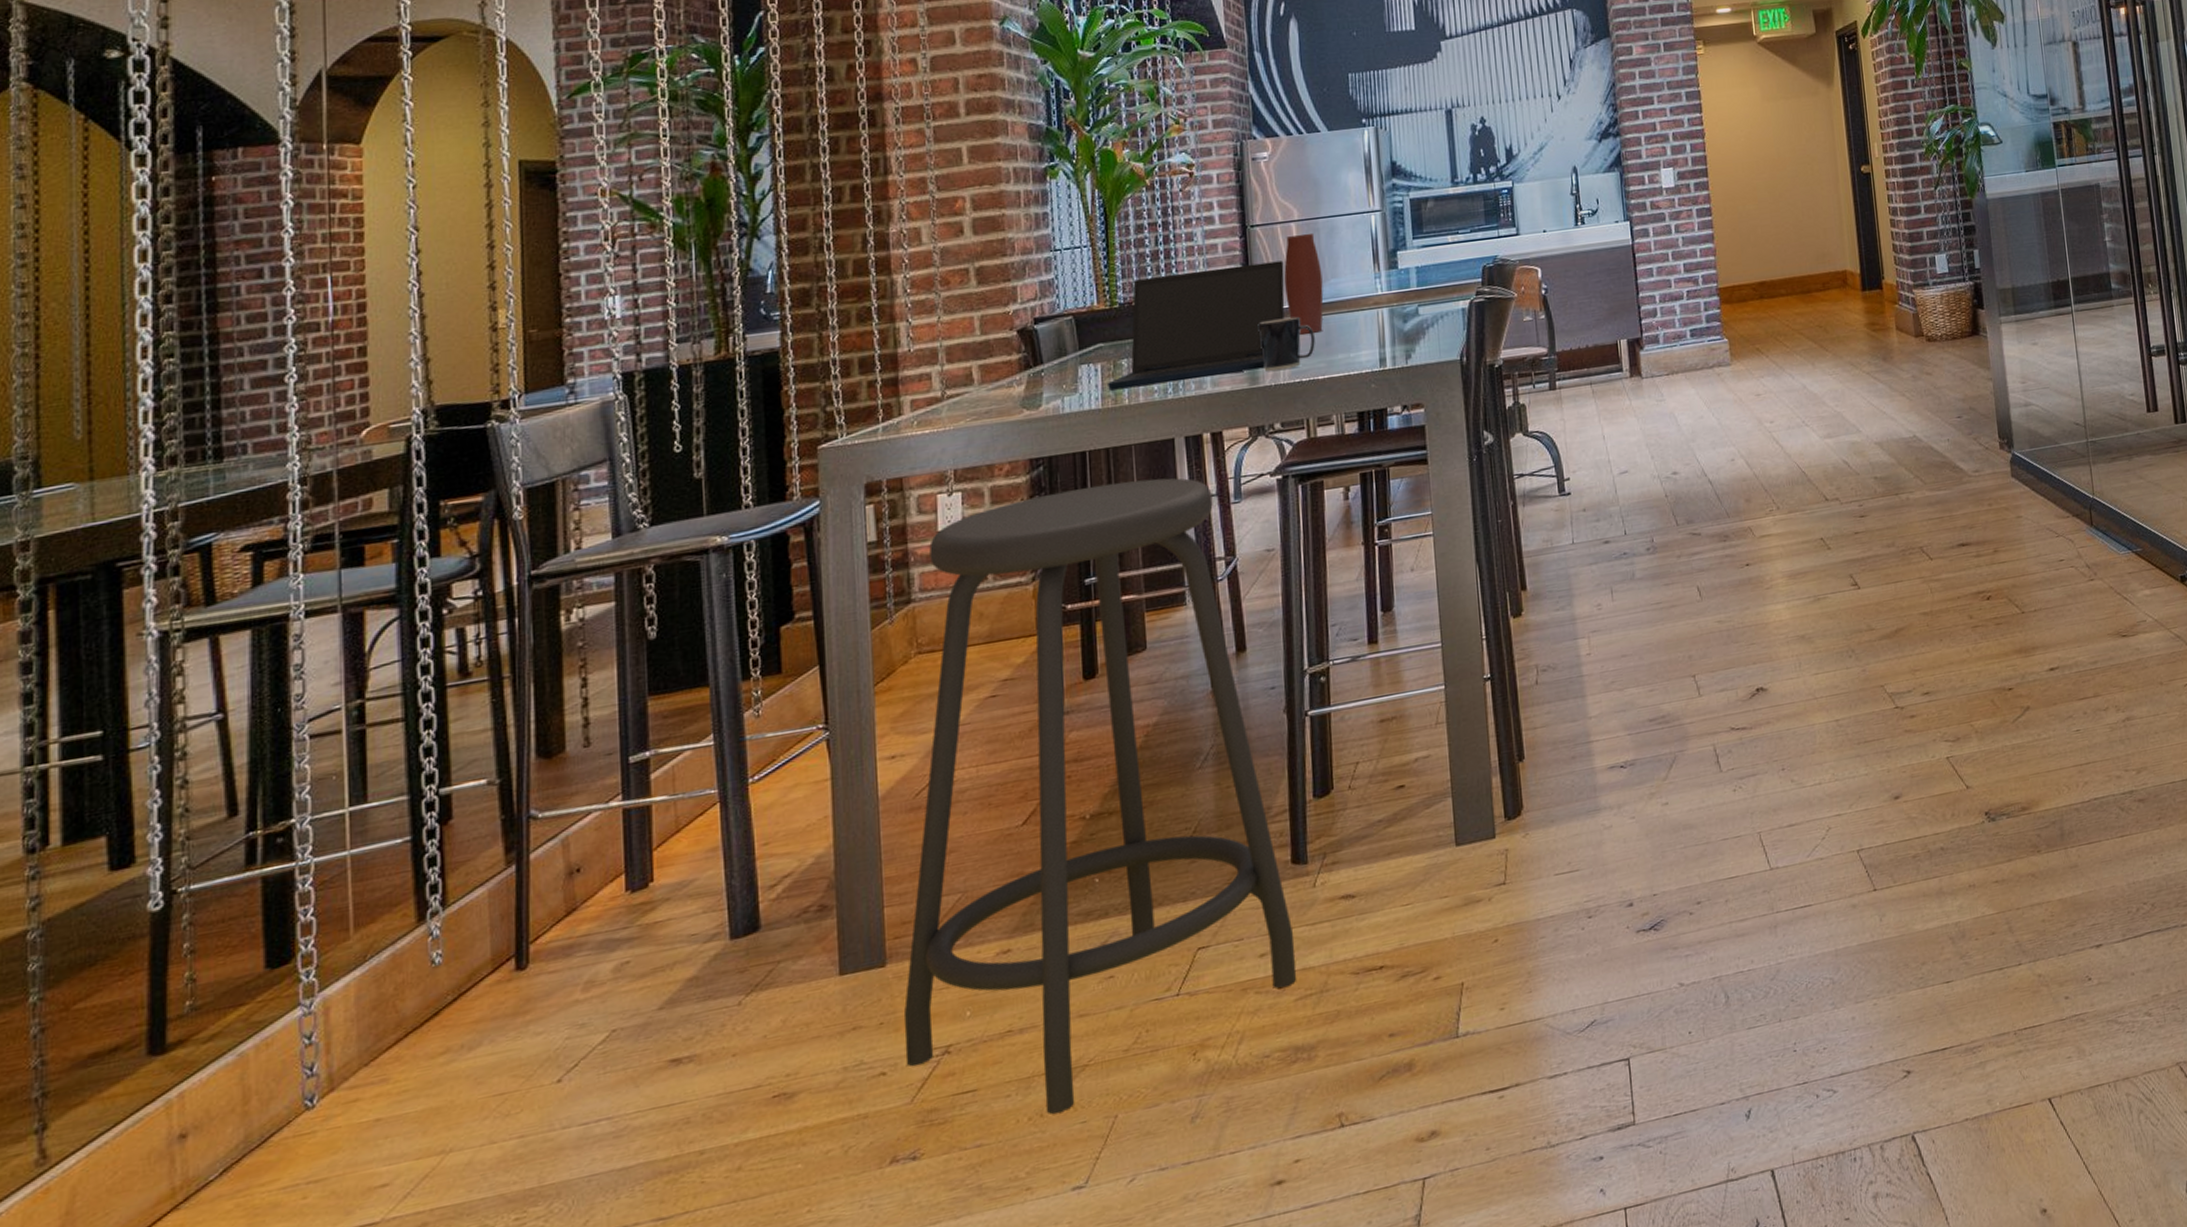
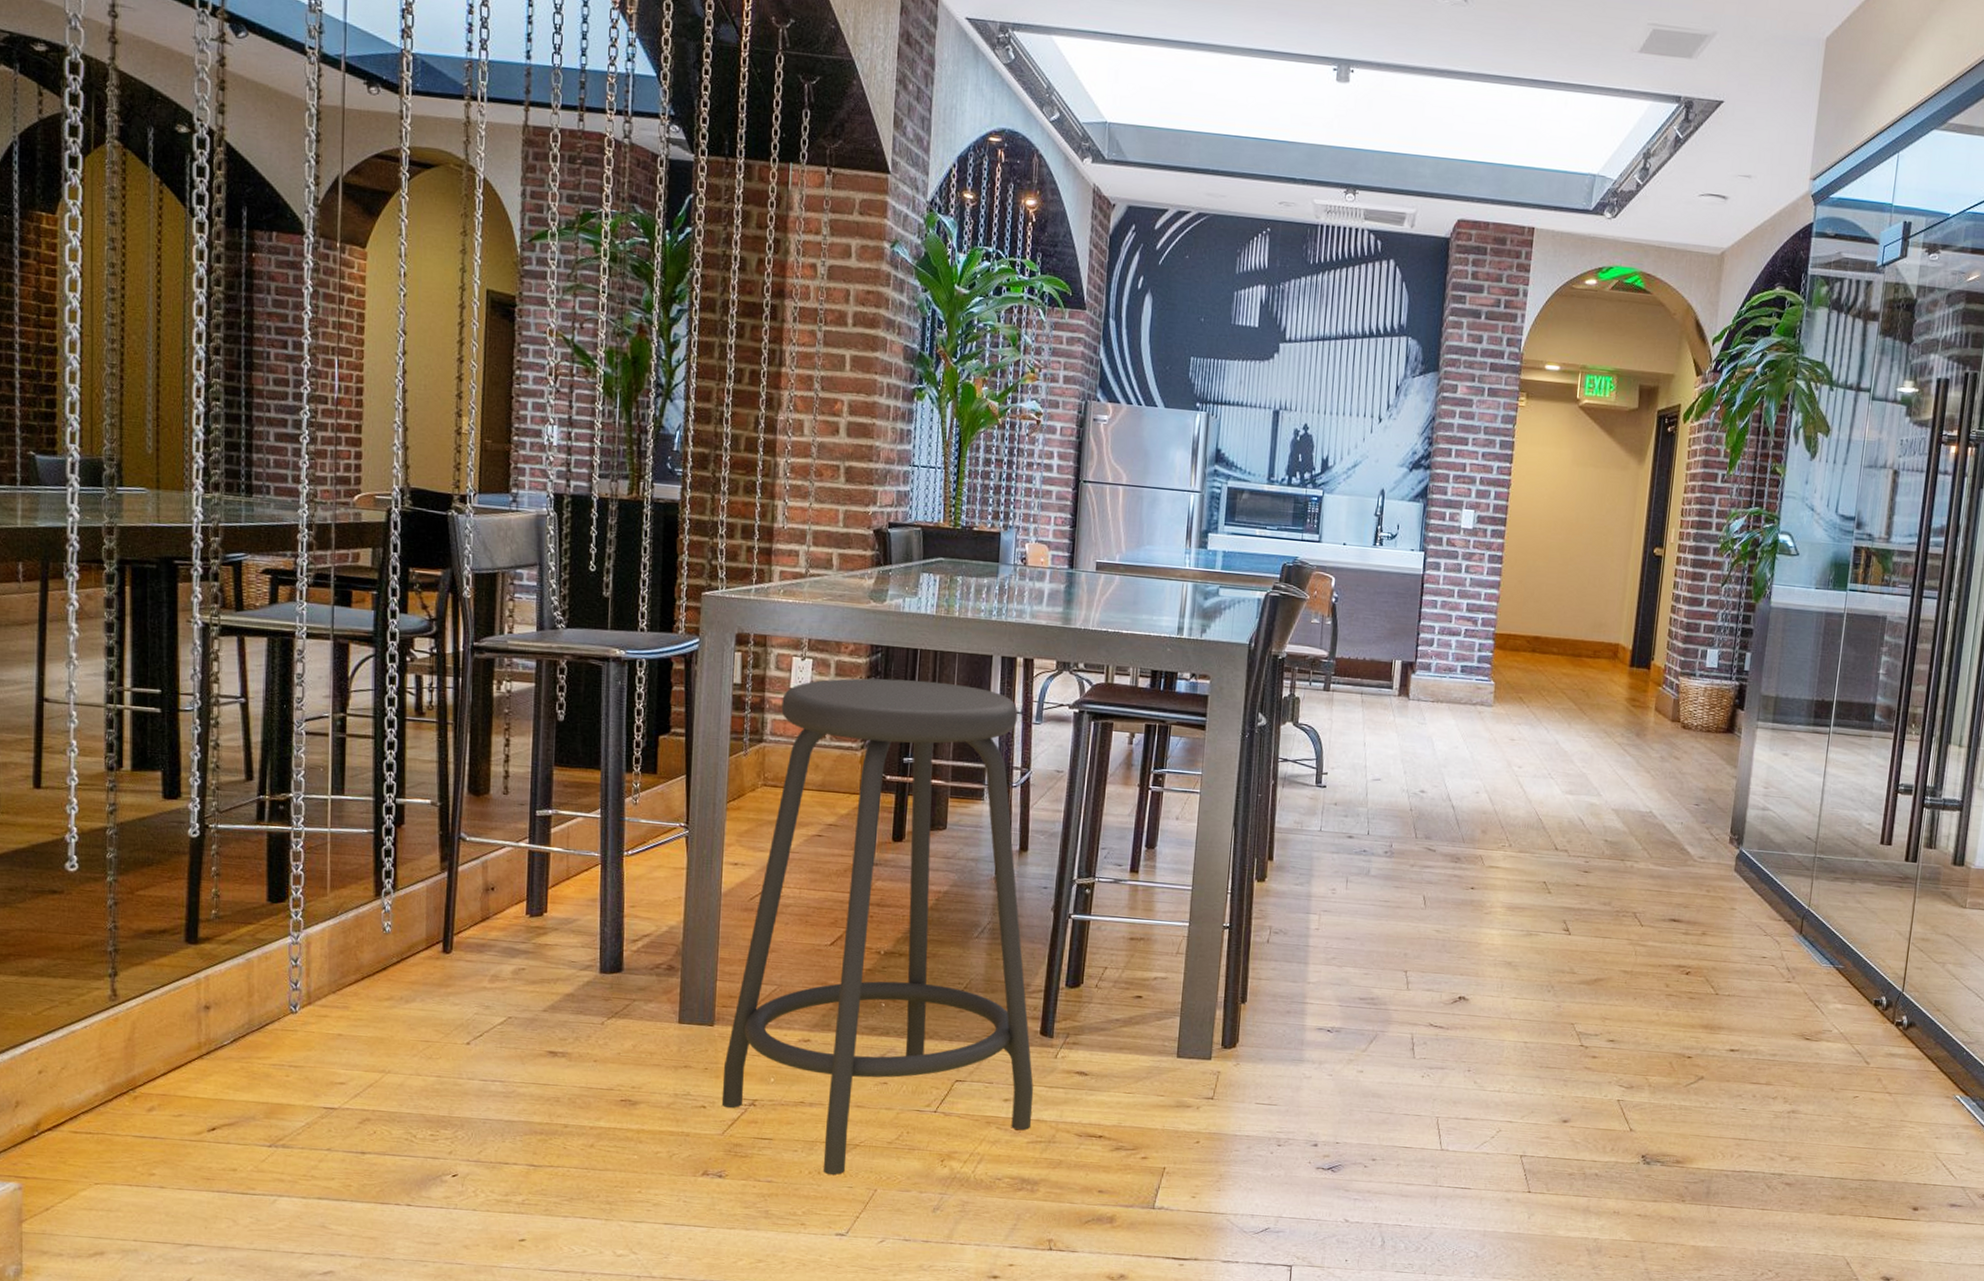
laptop: present [1108,260,1285,391] -> none [943,508,1108,612]
mug: present [1257,316,1315,372] -> none [1076,570,1125,618]
vase: present [1284,233,1324,336] -> none [1105,498,1140,591]

